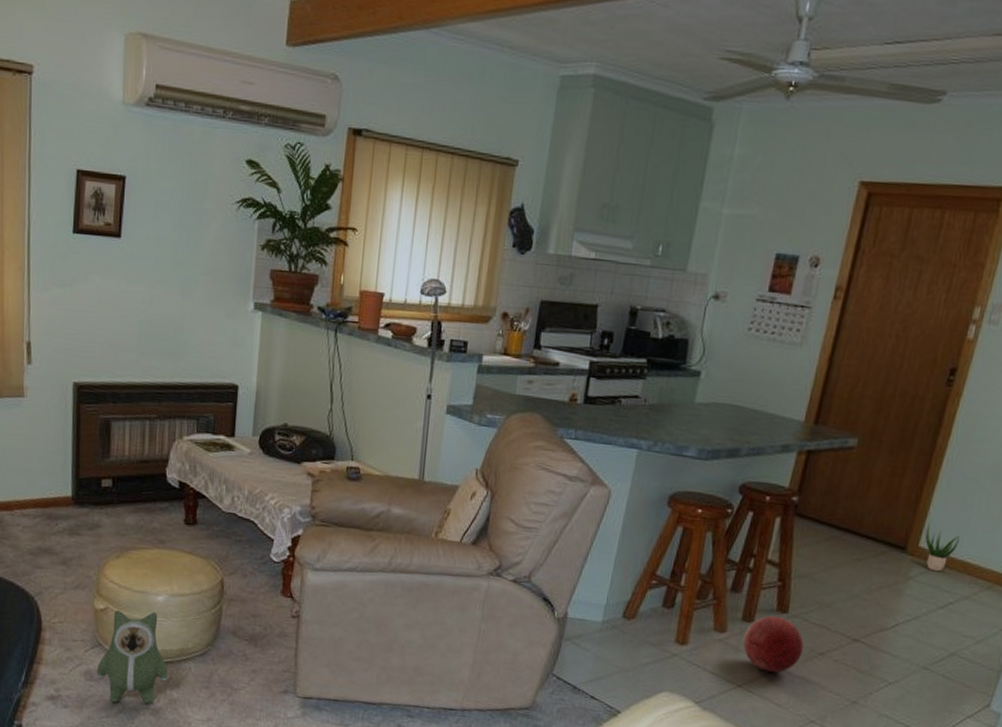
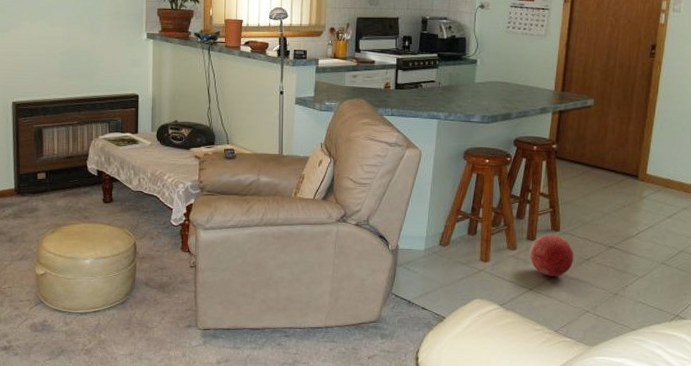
plush toy: present [97,610,168,705] -> none [40,273,96,348]
potted plant: present [925,523,960,572] -> none [650,157,674,192]

